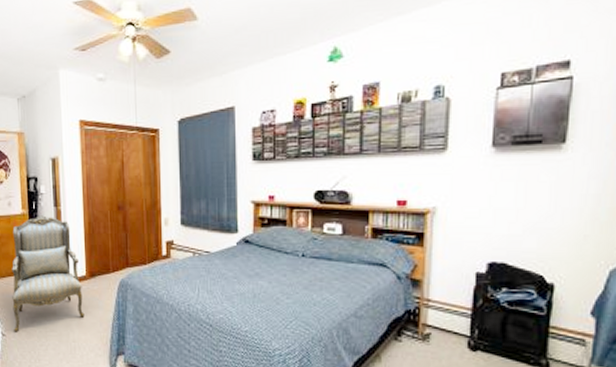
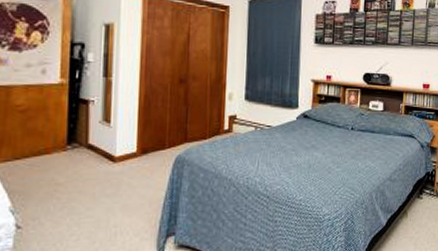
armchair: present [12,215,85,334] -> none [34,86,131,224]

